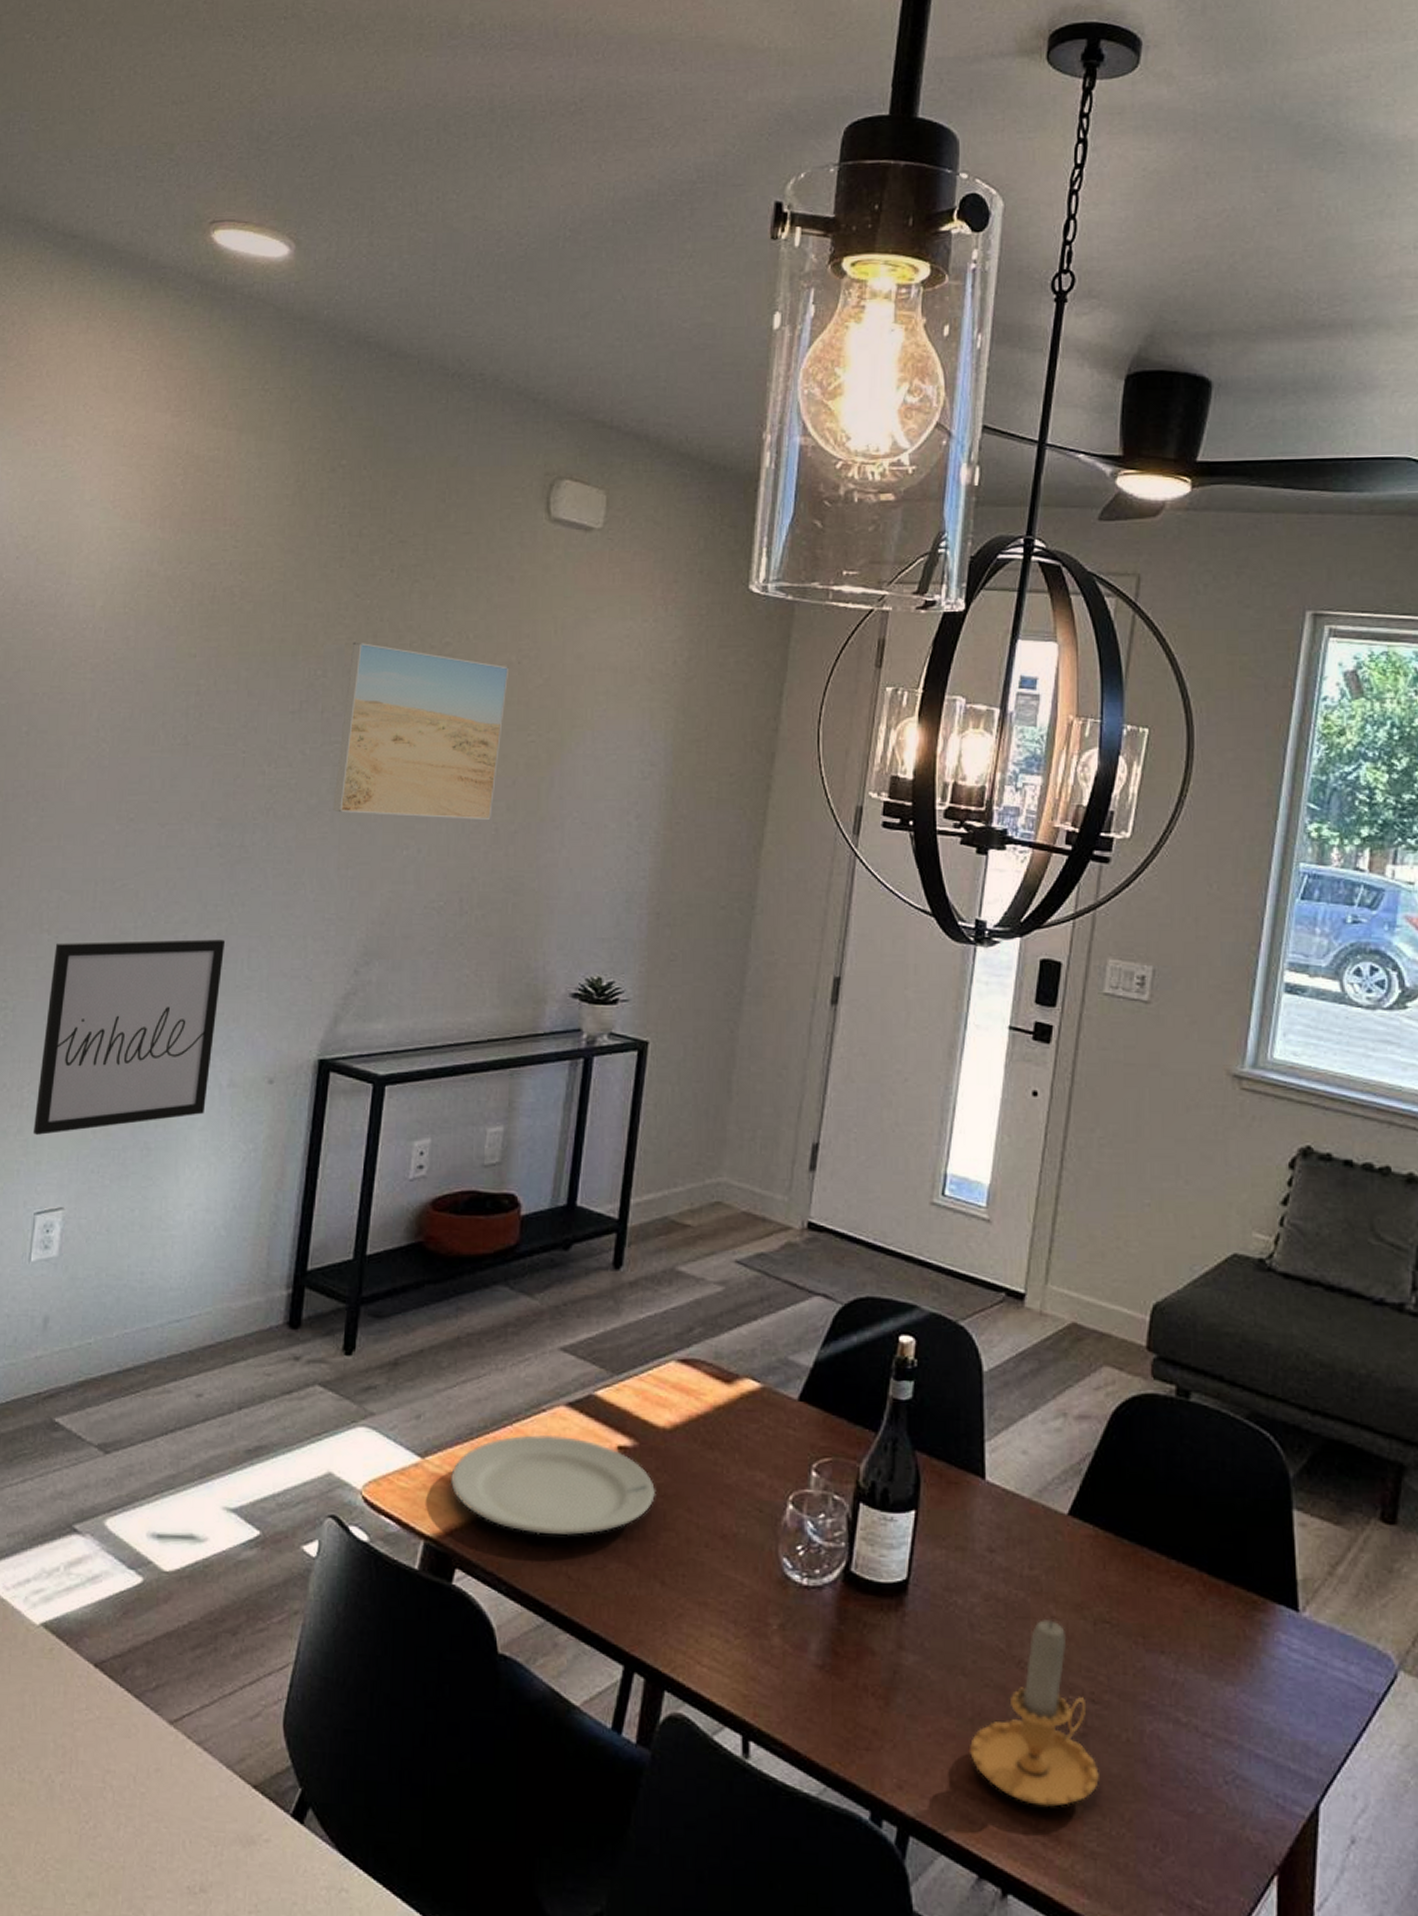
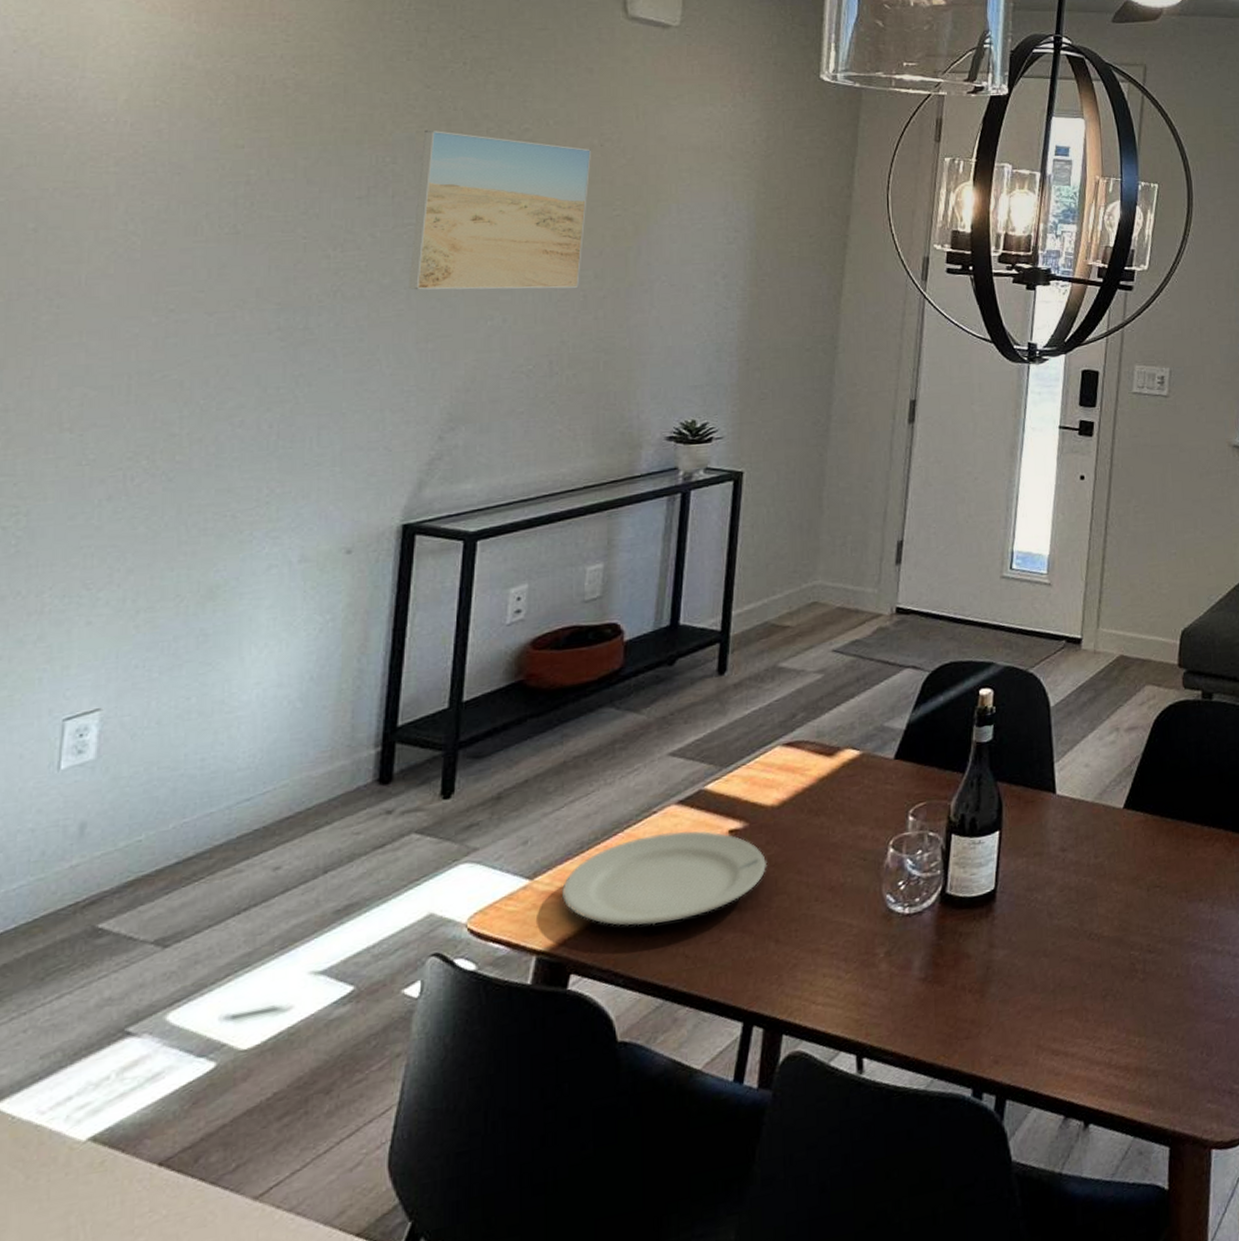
wall art: present [32,939,226,1135] -> none [57,420,291,639]
candle: present [970,1617,1099,1807] -> none [1053,892,1157,1047]

